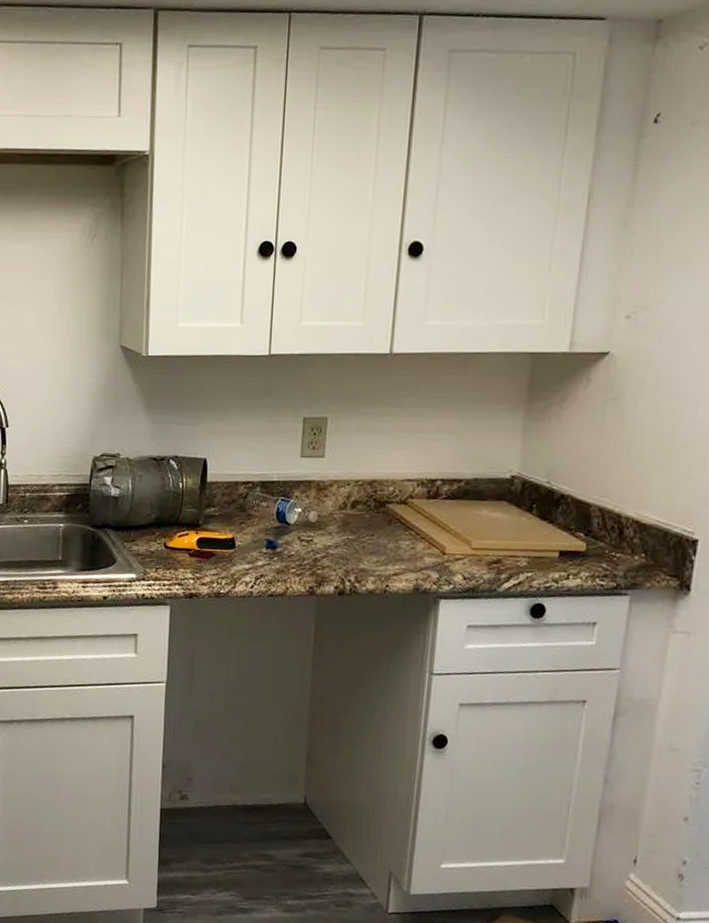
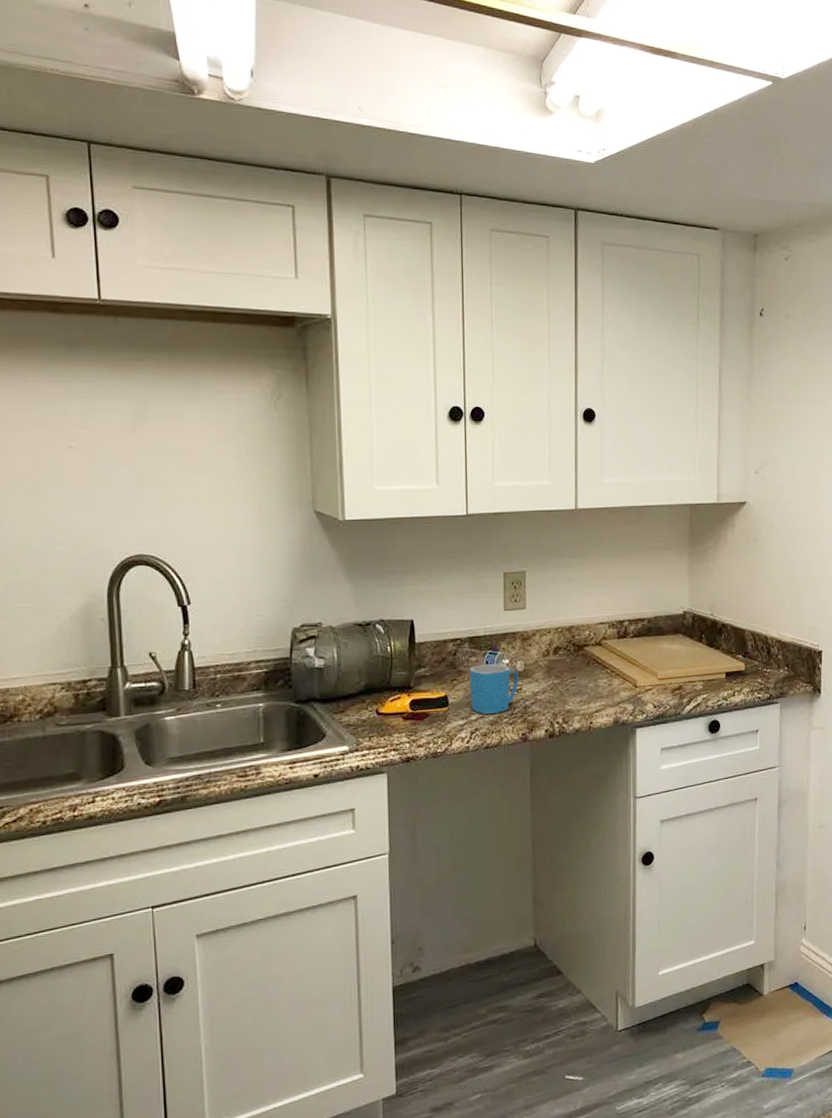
mug: none [258,510,311,562] -> present [470,664,519,714]

